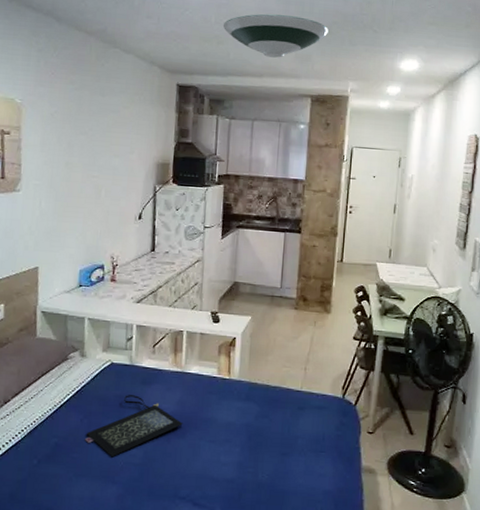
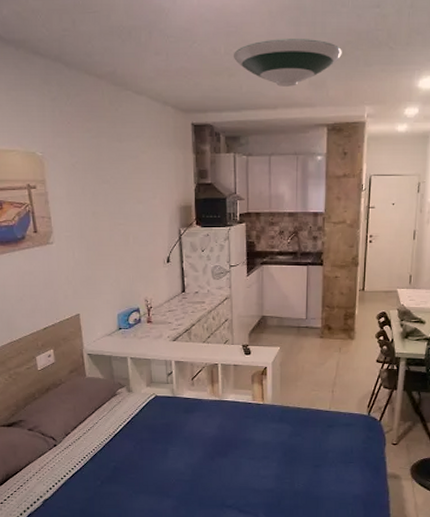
clutch bag: present [84,395,183,457] -> none [139,423,225,476]

